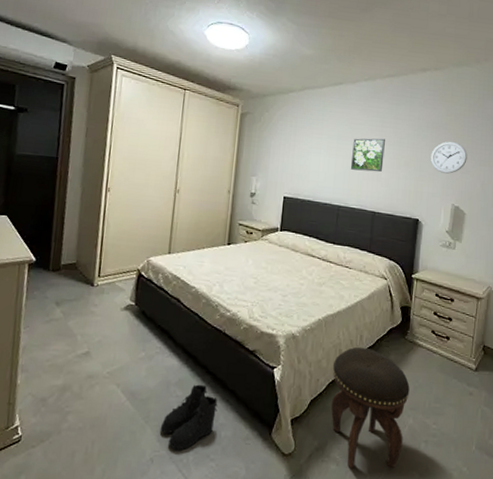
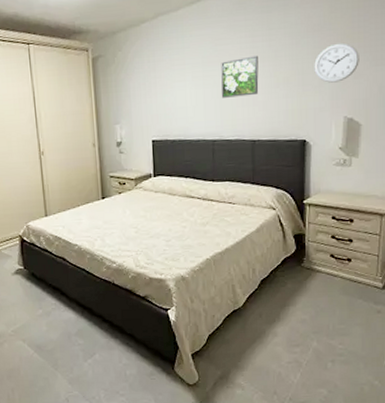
boots: present [160,384,218,451] -> none [69,332,119,390]
footstool: present [331,347,410,468] -> none [227,280,311,391]

